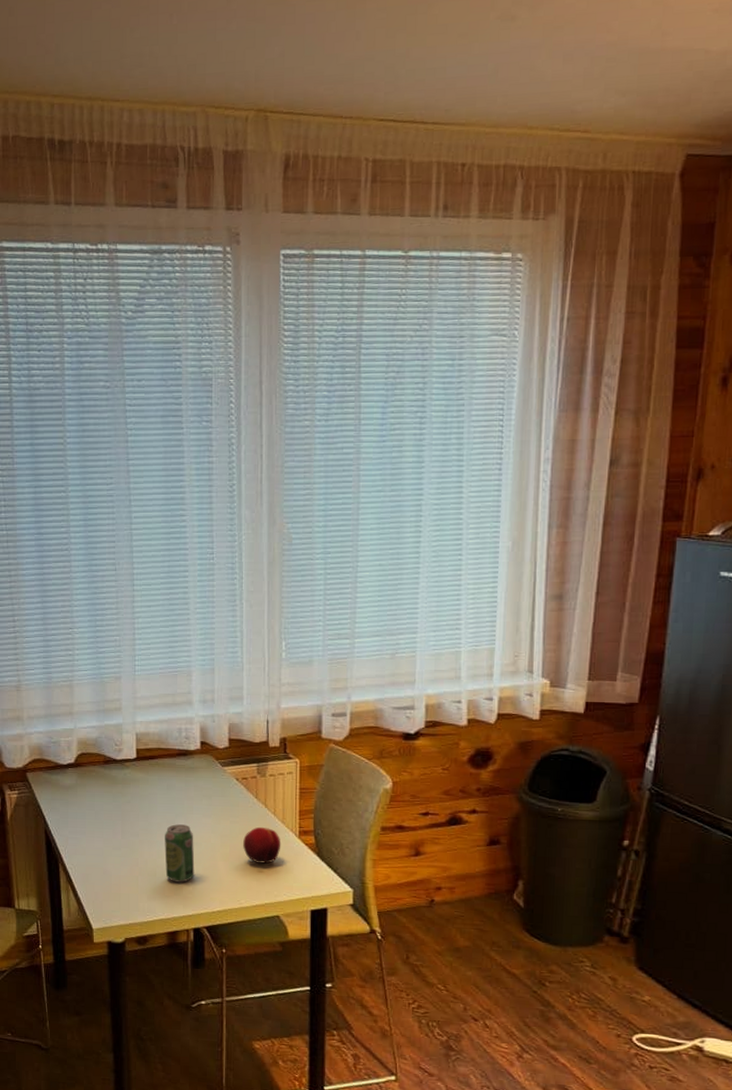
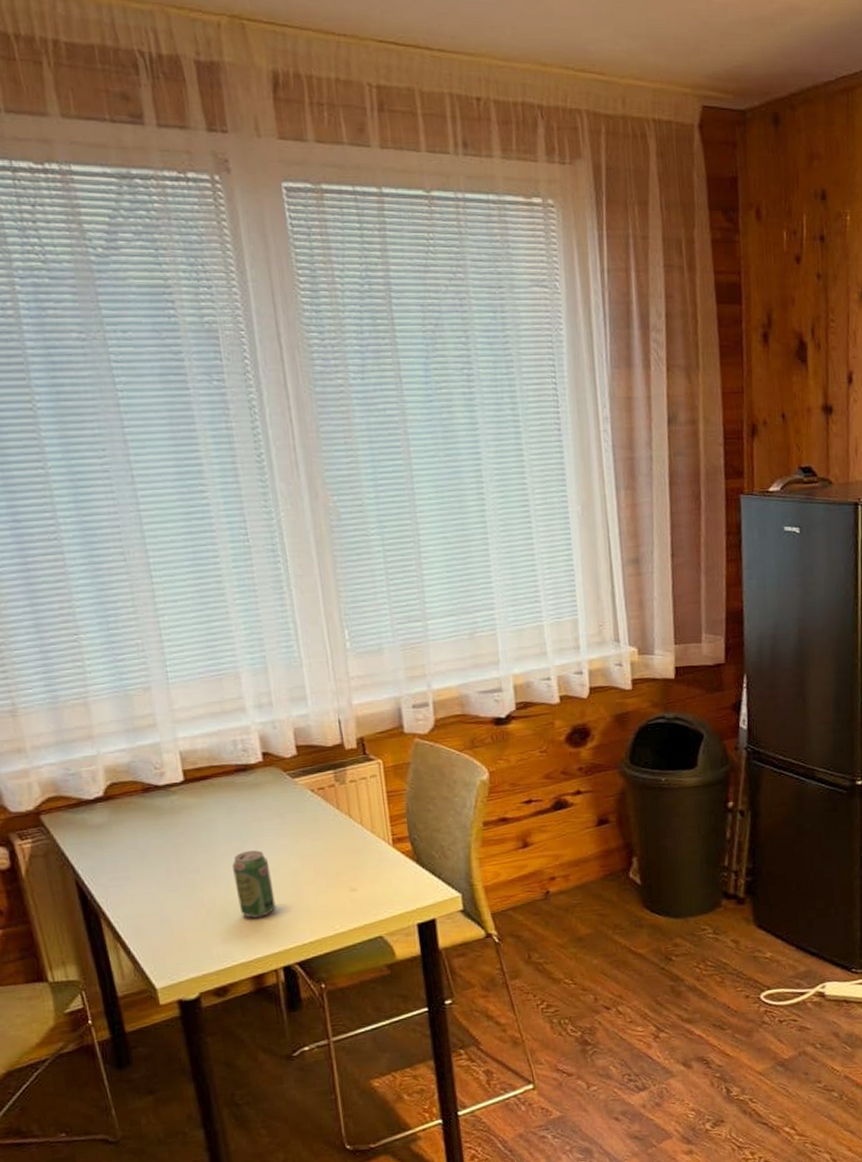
fruit: present [243,826,281,864] -> none [328,840,374,882]

